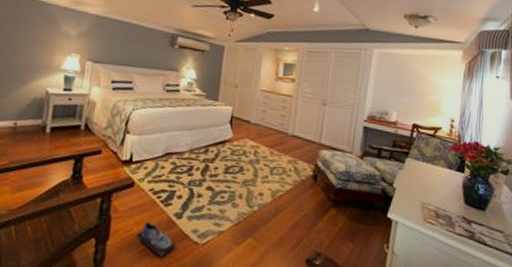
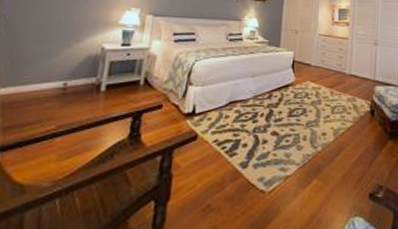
shoe: present [137,220,176,257] -> none [200,174,242,212]

